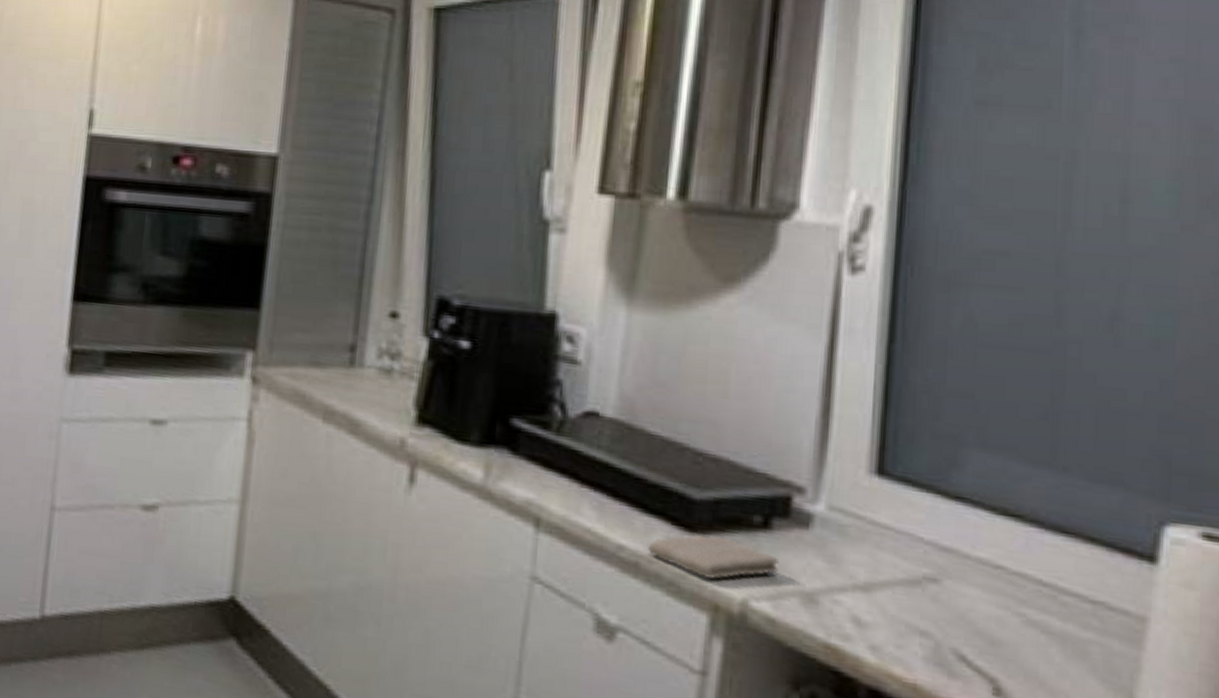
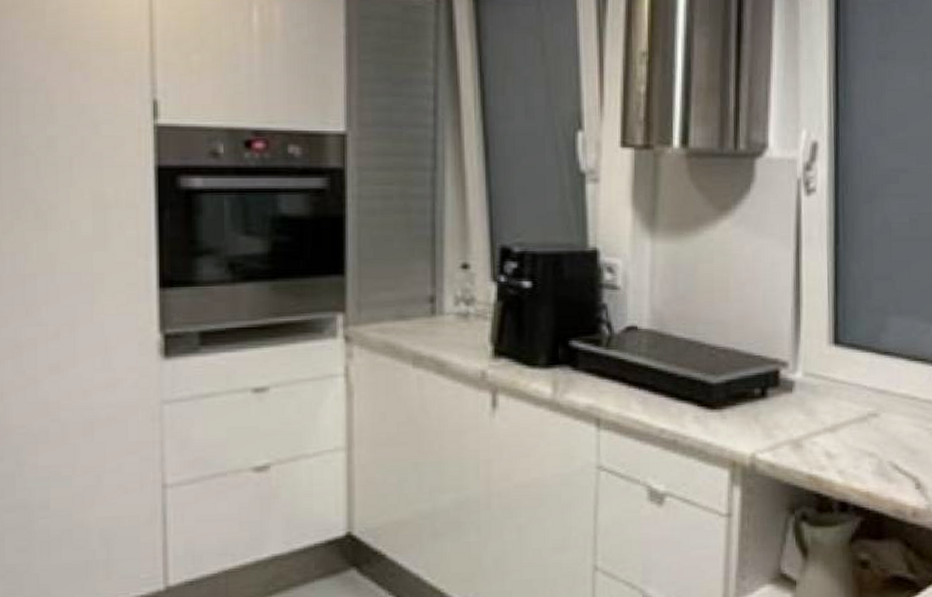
washcloth: present [647,534,779,579] -> none [682,409,774,443]

